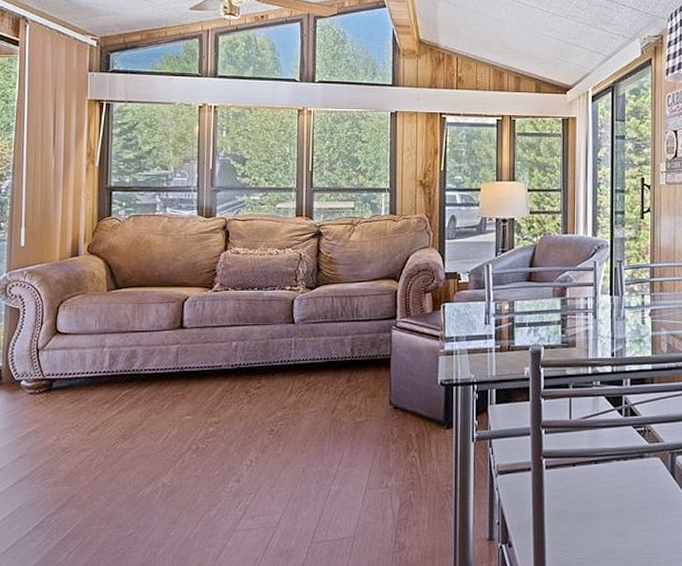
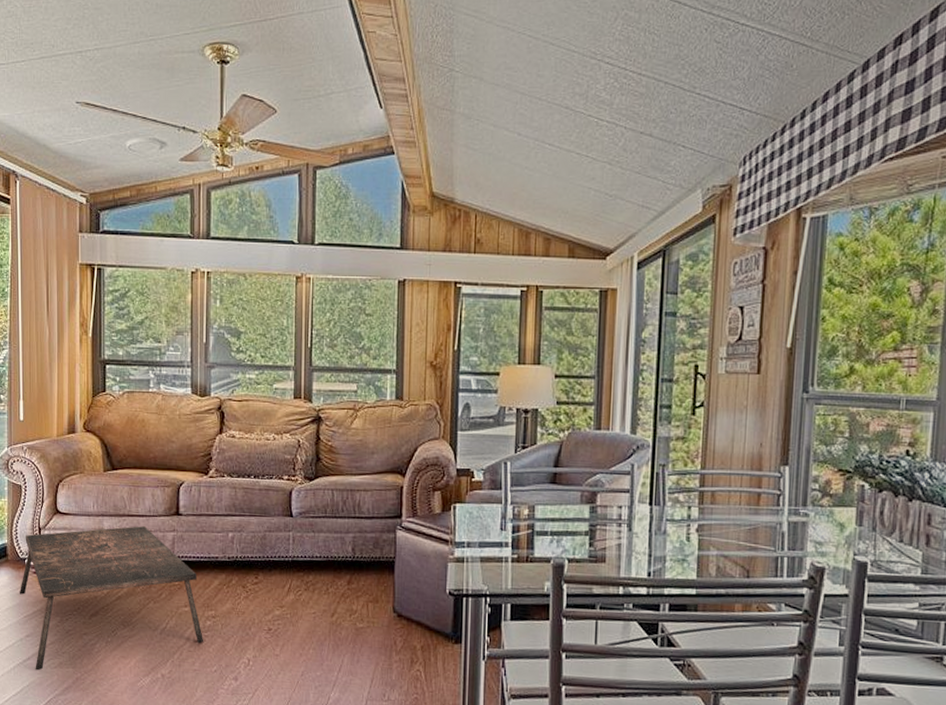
coffee table: none [12,341,206,492] -> present [19,526,203,671]

